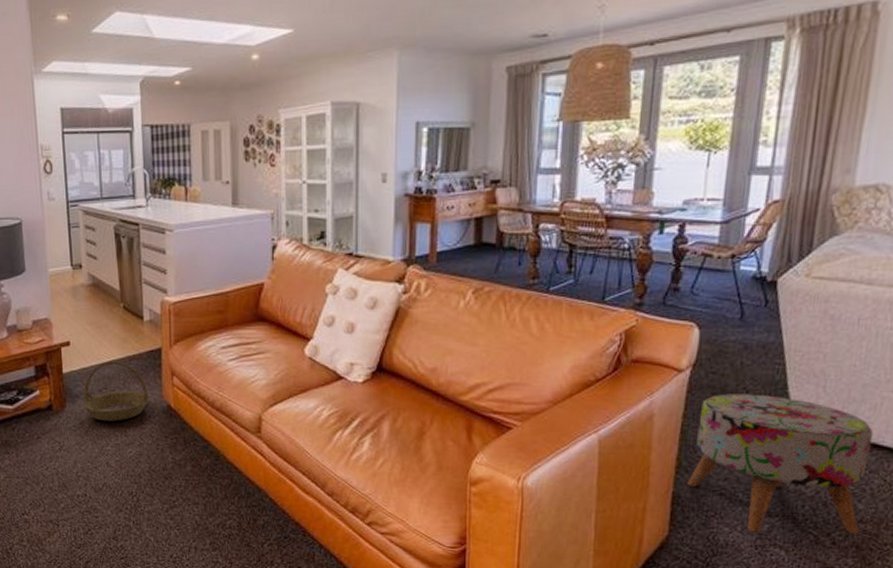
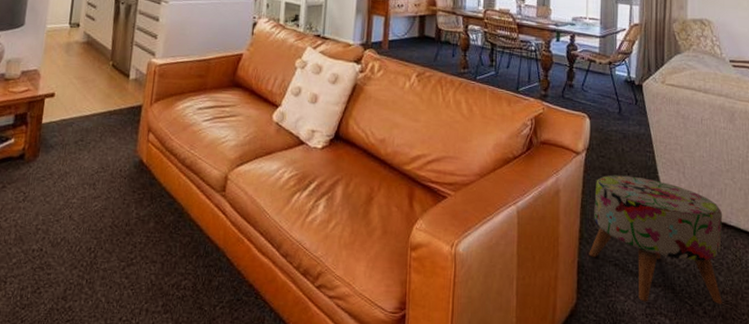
basket: present [83,361,149,421] -> none [56,114,123,174]

